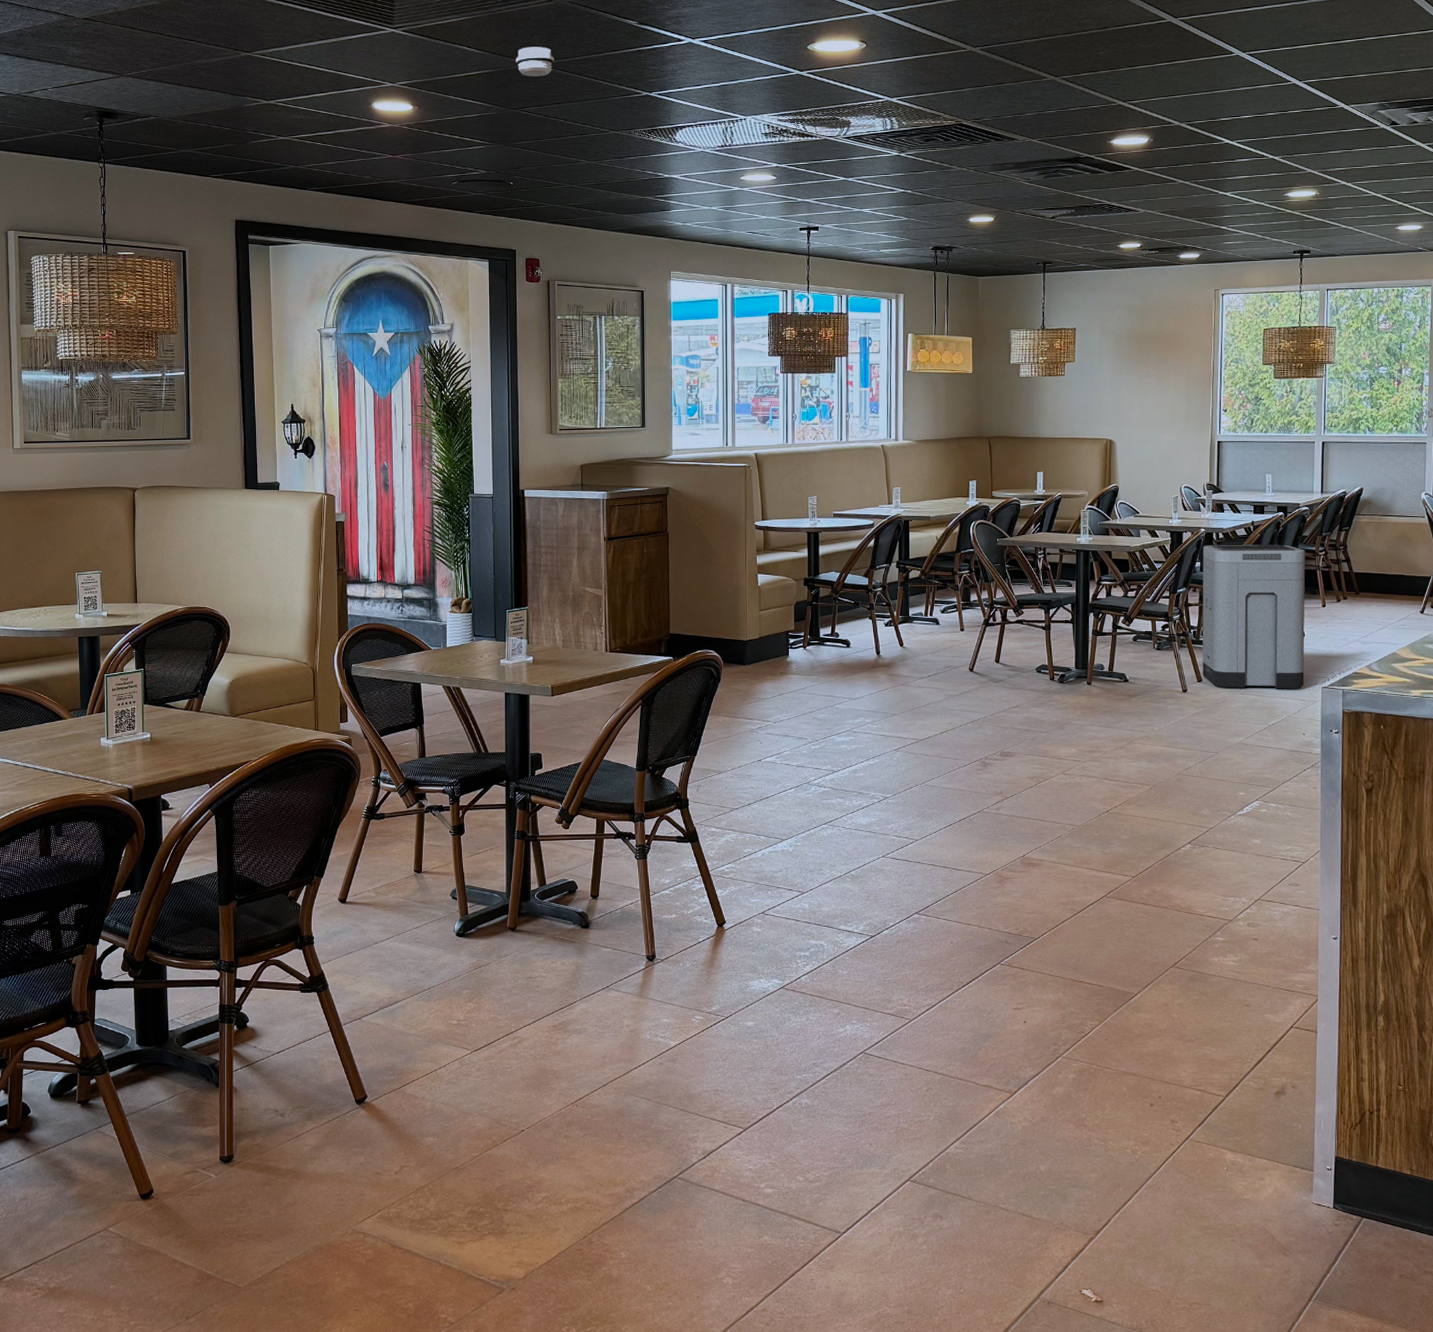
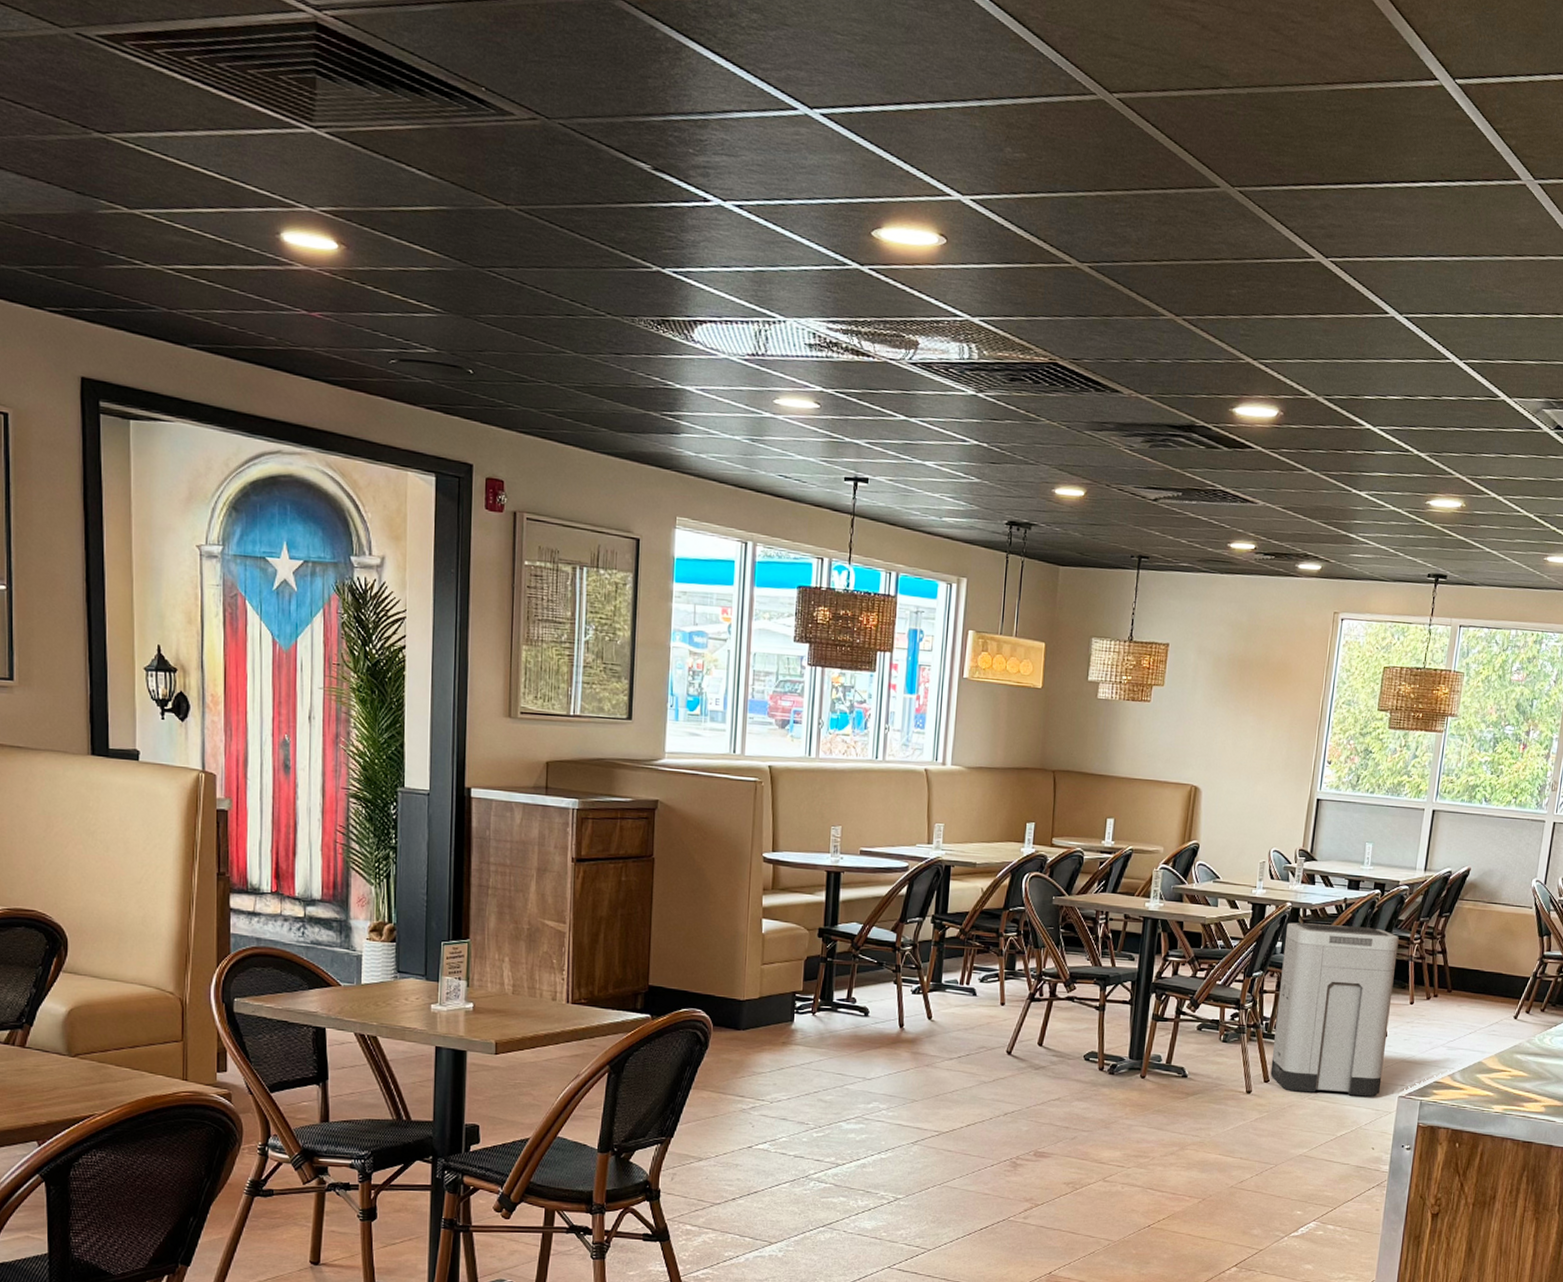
smoke detector: present [516,46,554,77] -> none [483,180,536,226]

